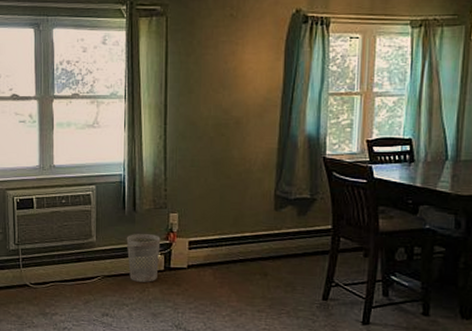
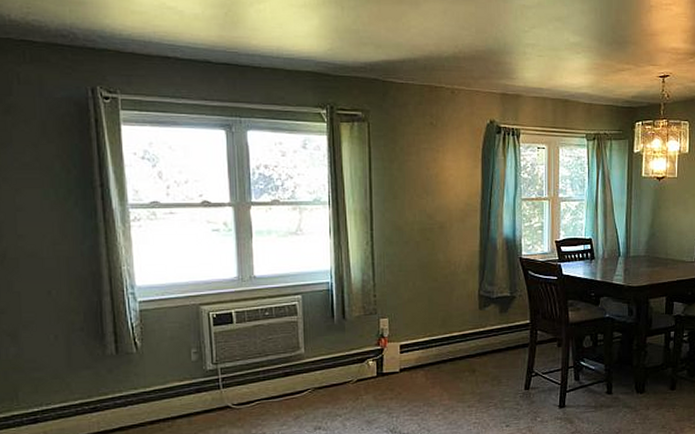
wastebasket: present [126,234,161,282] -> none [336,341,372,391]

